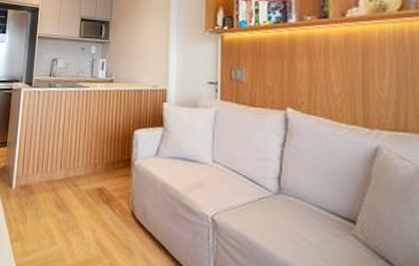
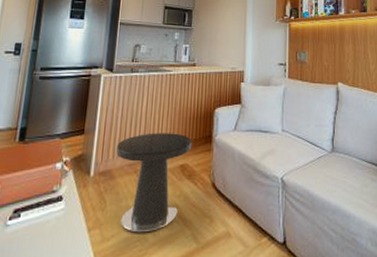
side table: none [35,151,110,253] -> present [116,133,192,233]

